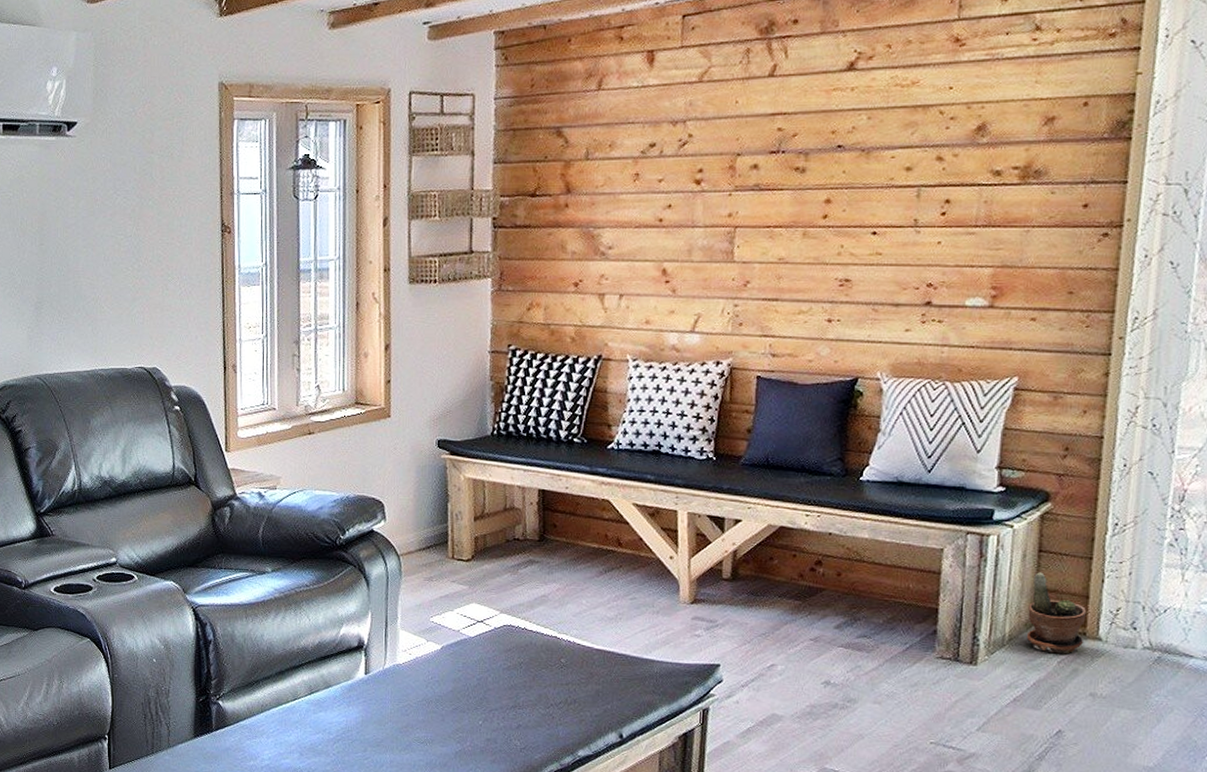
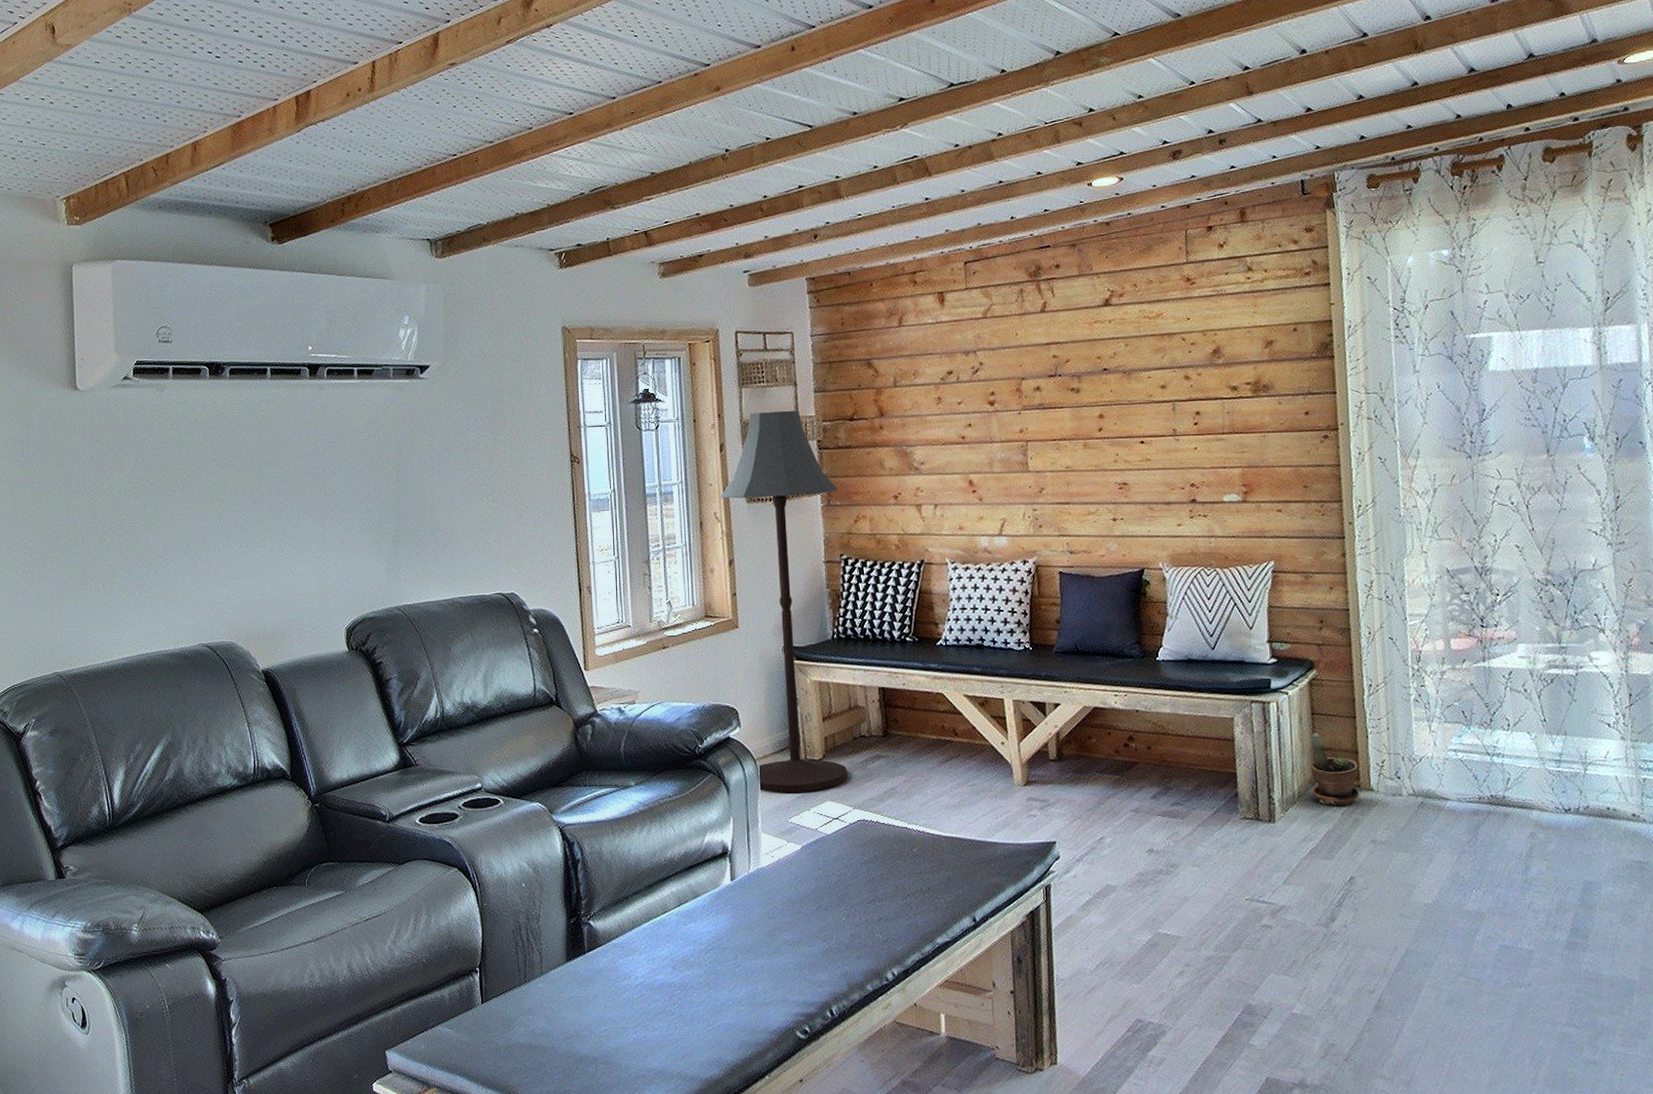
floor lamp: none [380,183,511,592] -> present [720,410,848,793]

